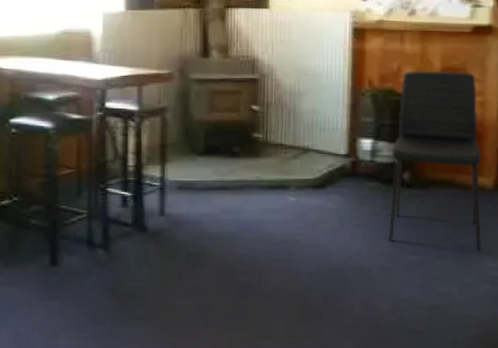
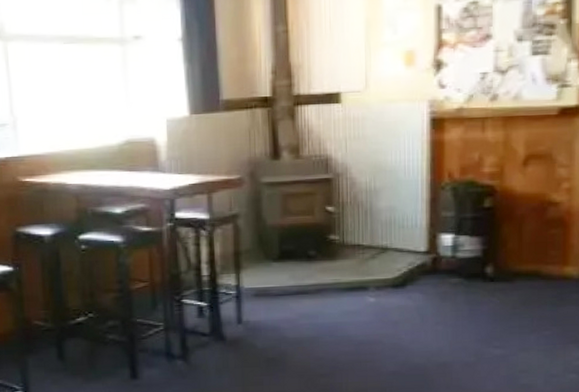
chair: present [388,70,482,251] -> none [471,157,569,341]

